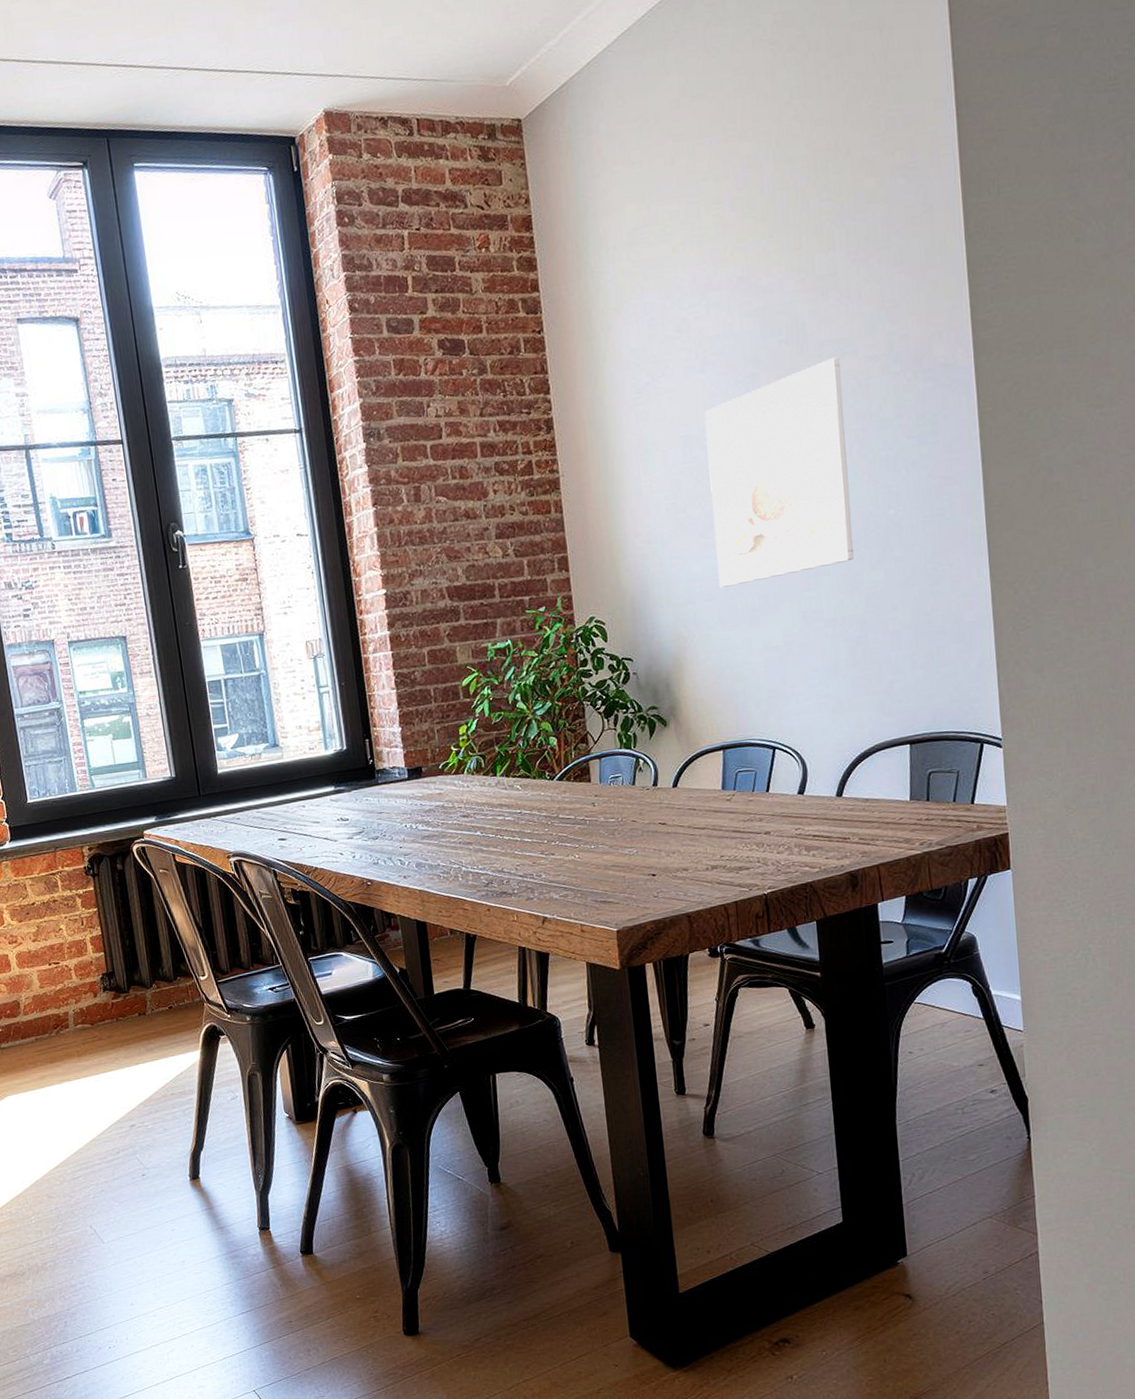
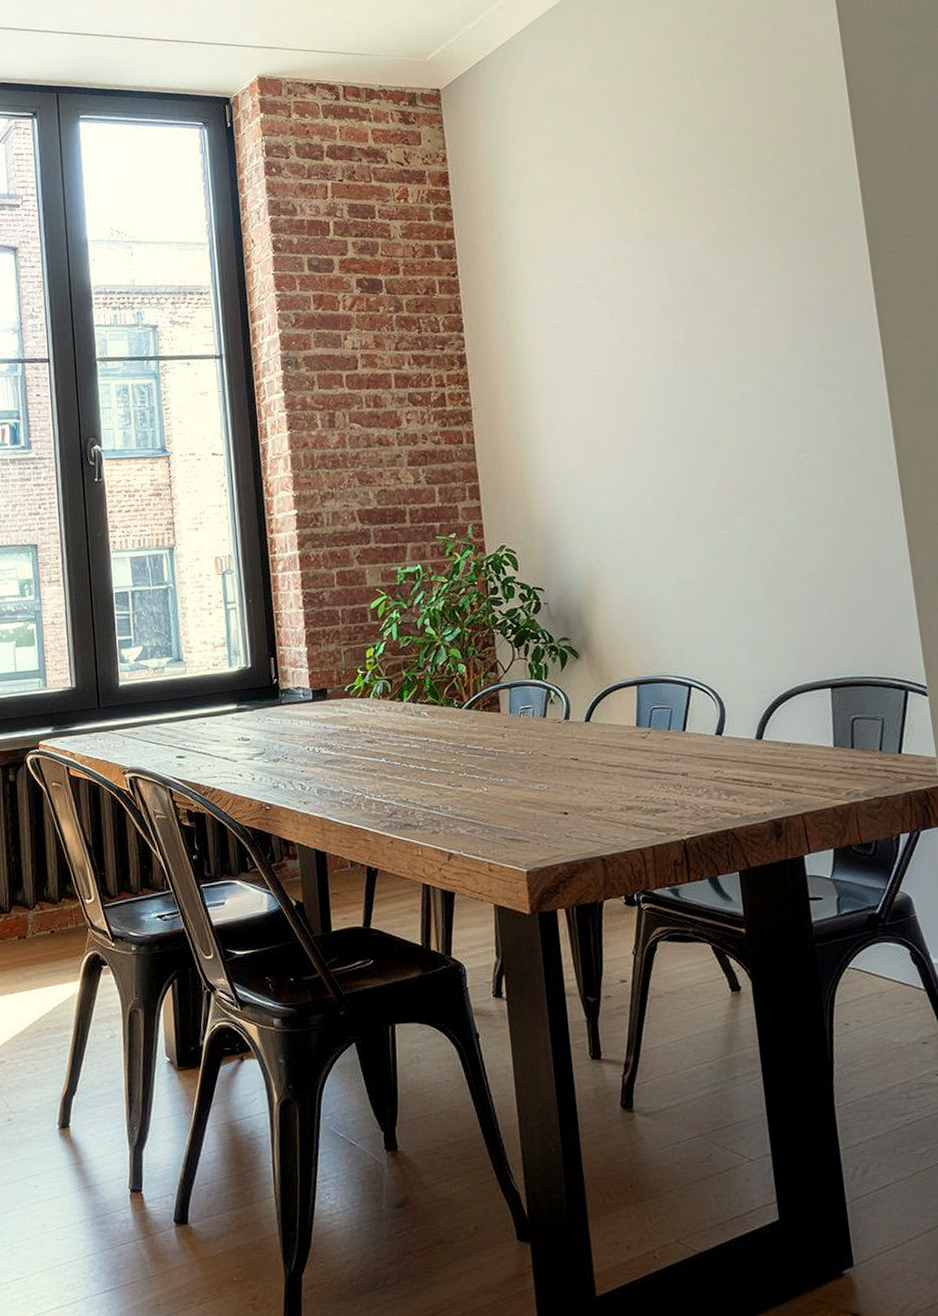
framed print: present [704,357,854,588] -> none [613,308,766,522]

